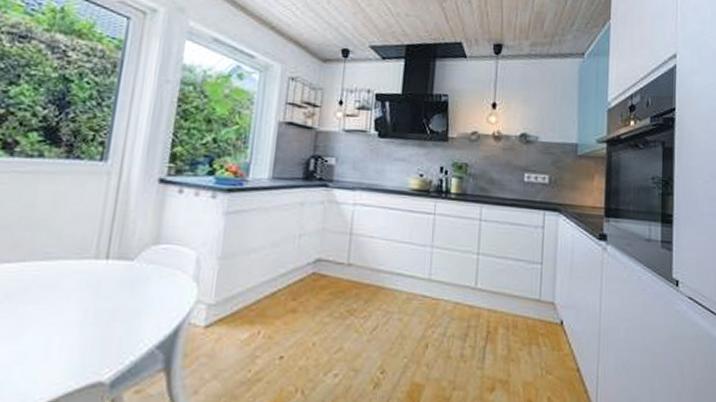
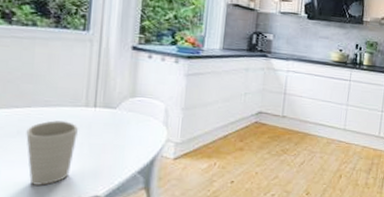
cup: none [13,278,85,369] -> present [26,120,79,186]

